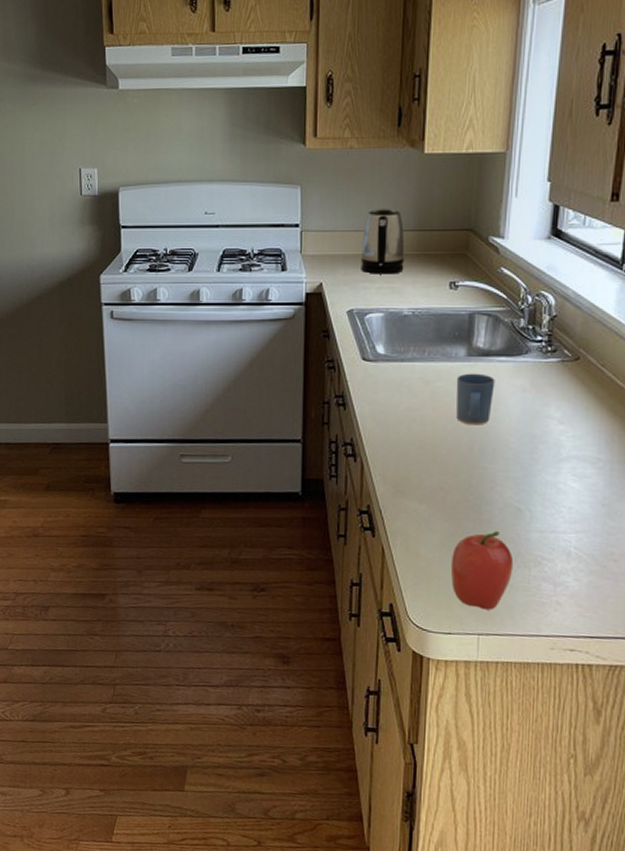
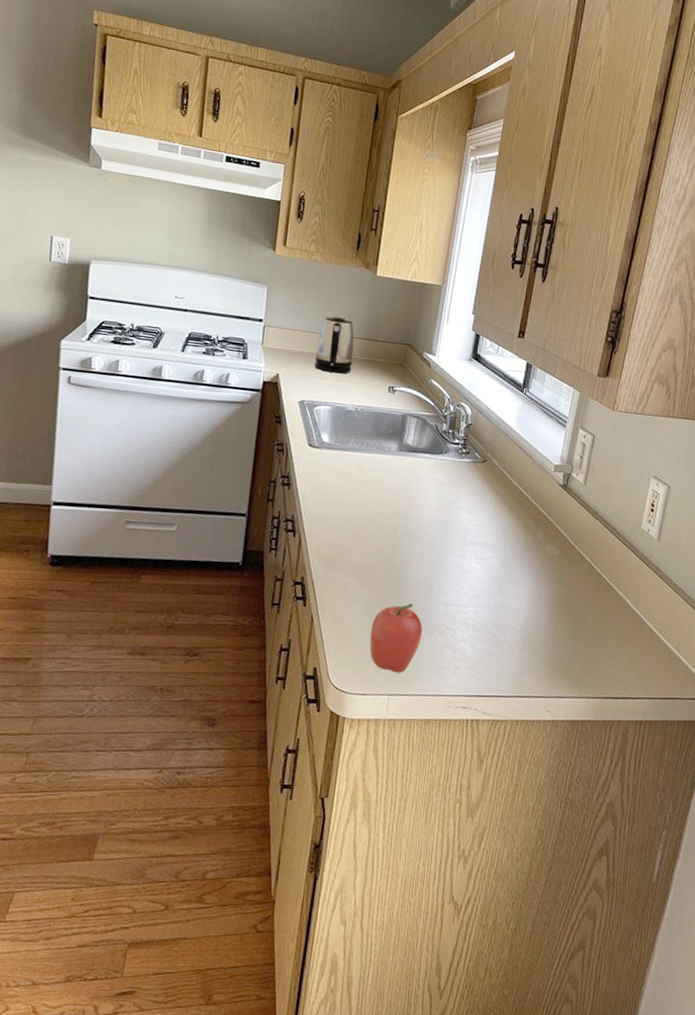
mug: present [456,373,495,425] -> none [385,465,419,511]

